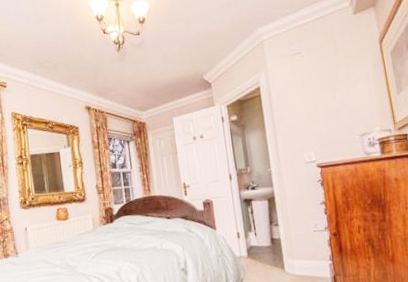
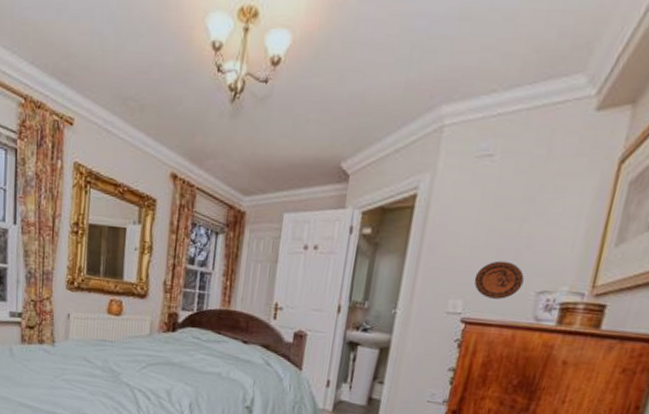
decorative plate: none [316,118,349,146] -> present [474,260,524,300]

